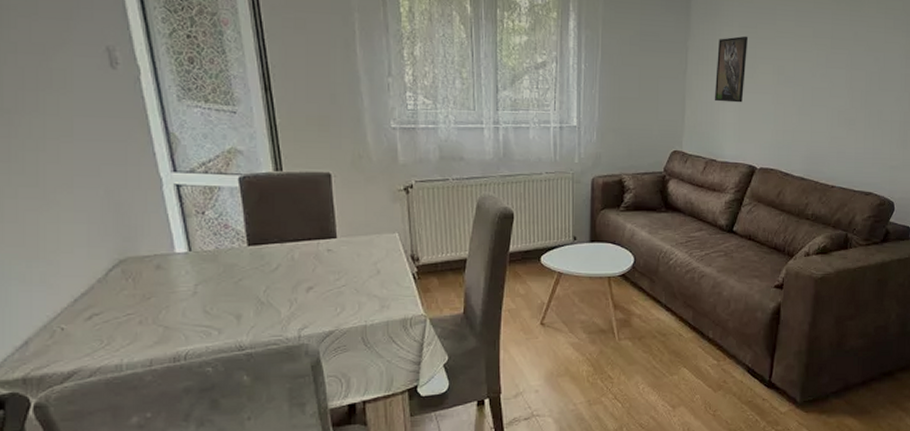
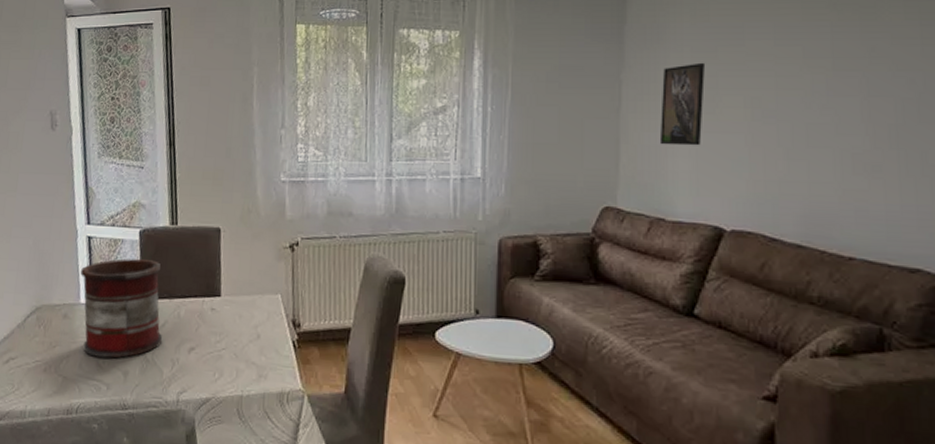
plant pot: none [172,206,277,304] -> present [80,259,163,359]

